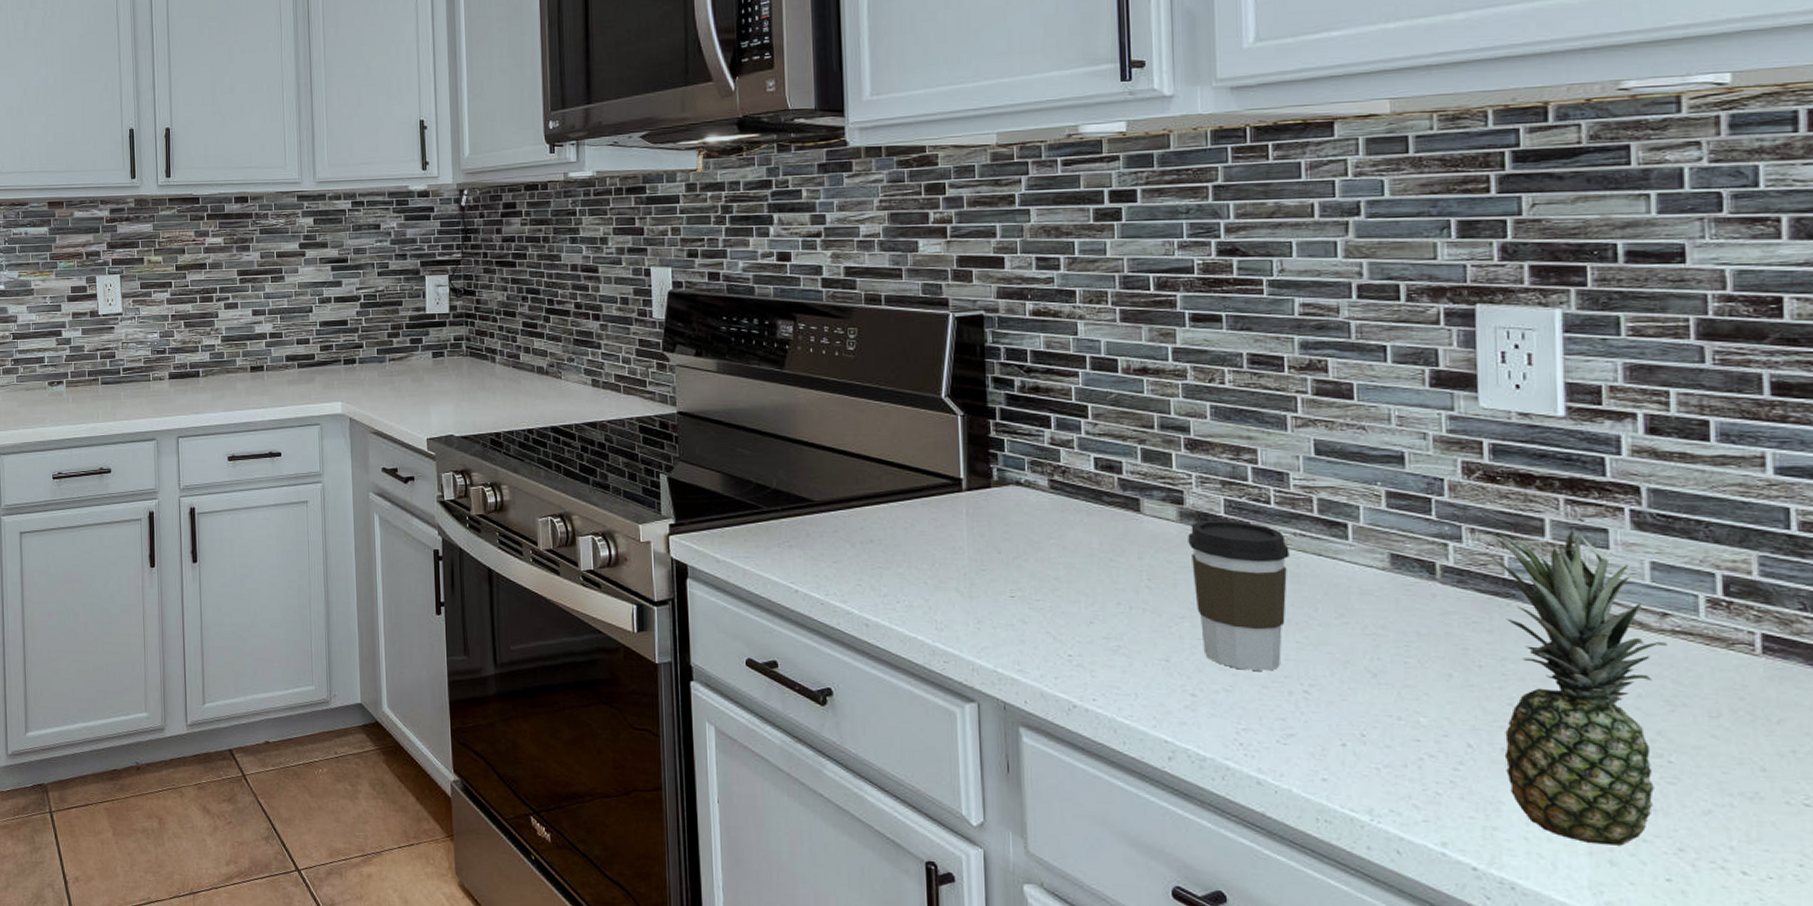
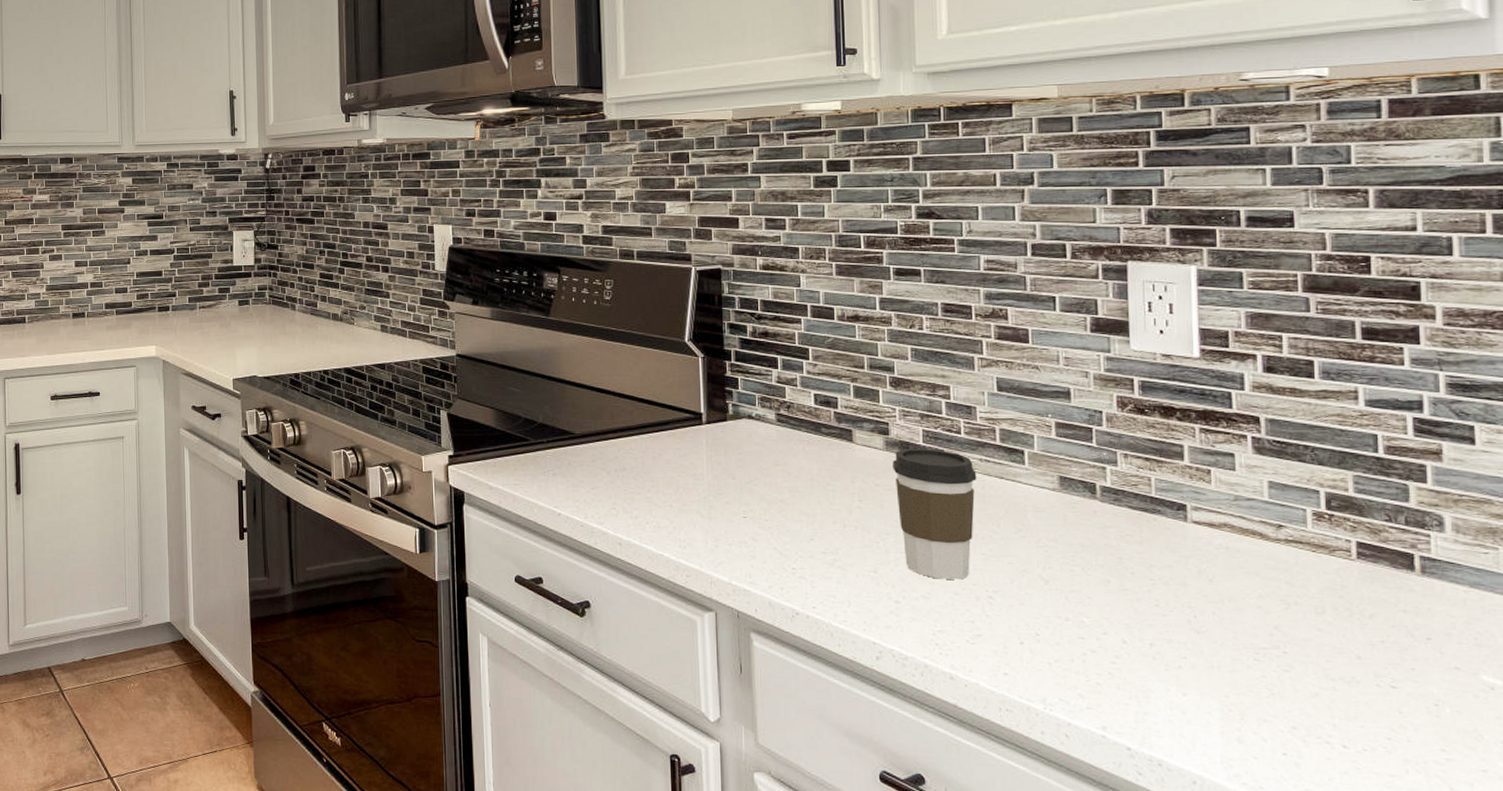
fruit: present [1490,528,1667,846] -> none [1140,453,1282,726]

